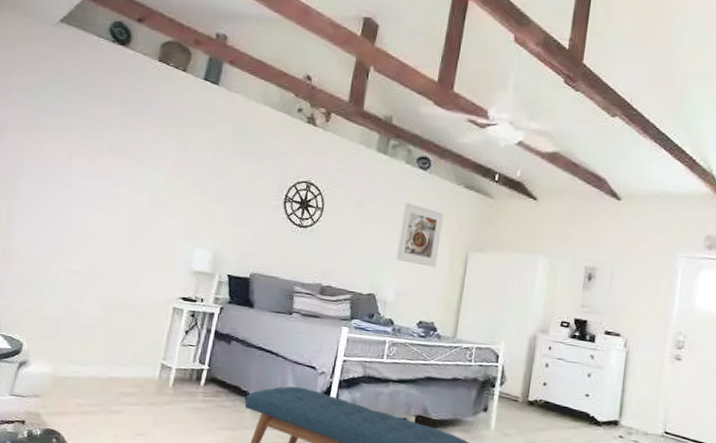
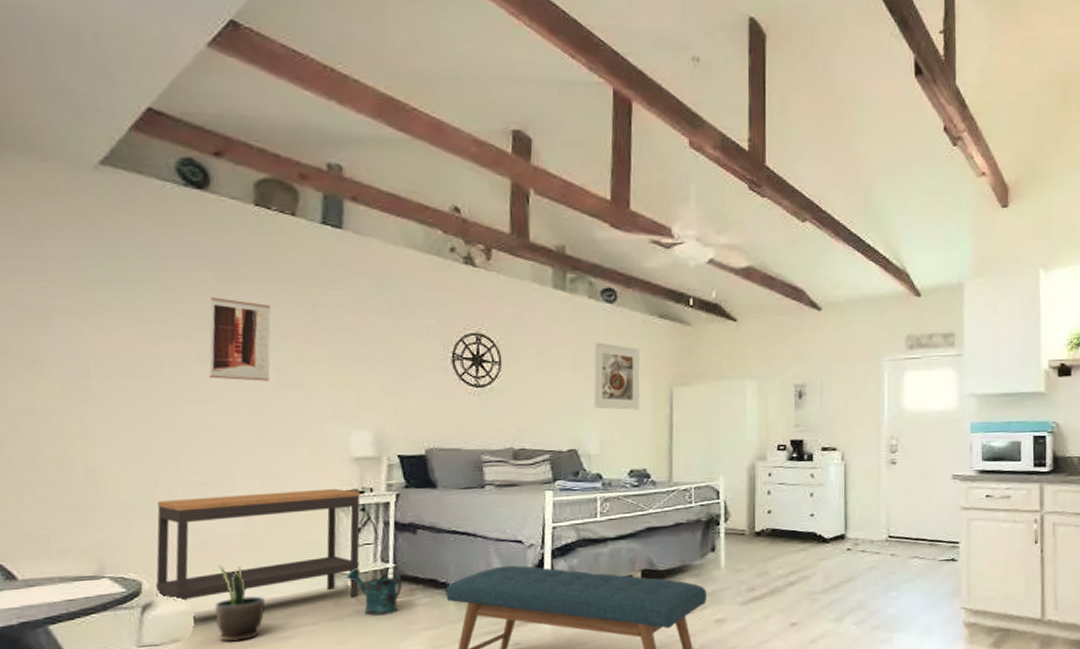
console table: none [31,281,193,389] -> present [155,488,360,601]
potted plant: none [68,341,106,407] -> present [215,565,265,642]
wall art: none [101,128,156,199] -> present [209,297,272,381]
watering can: none [171,364,212,410] -> present [347,568,402,616]

